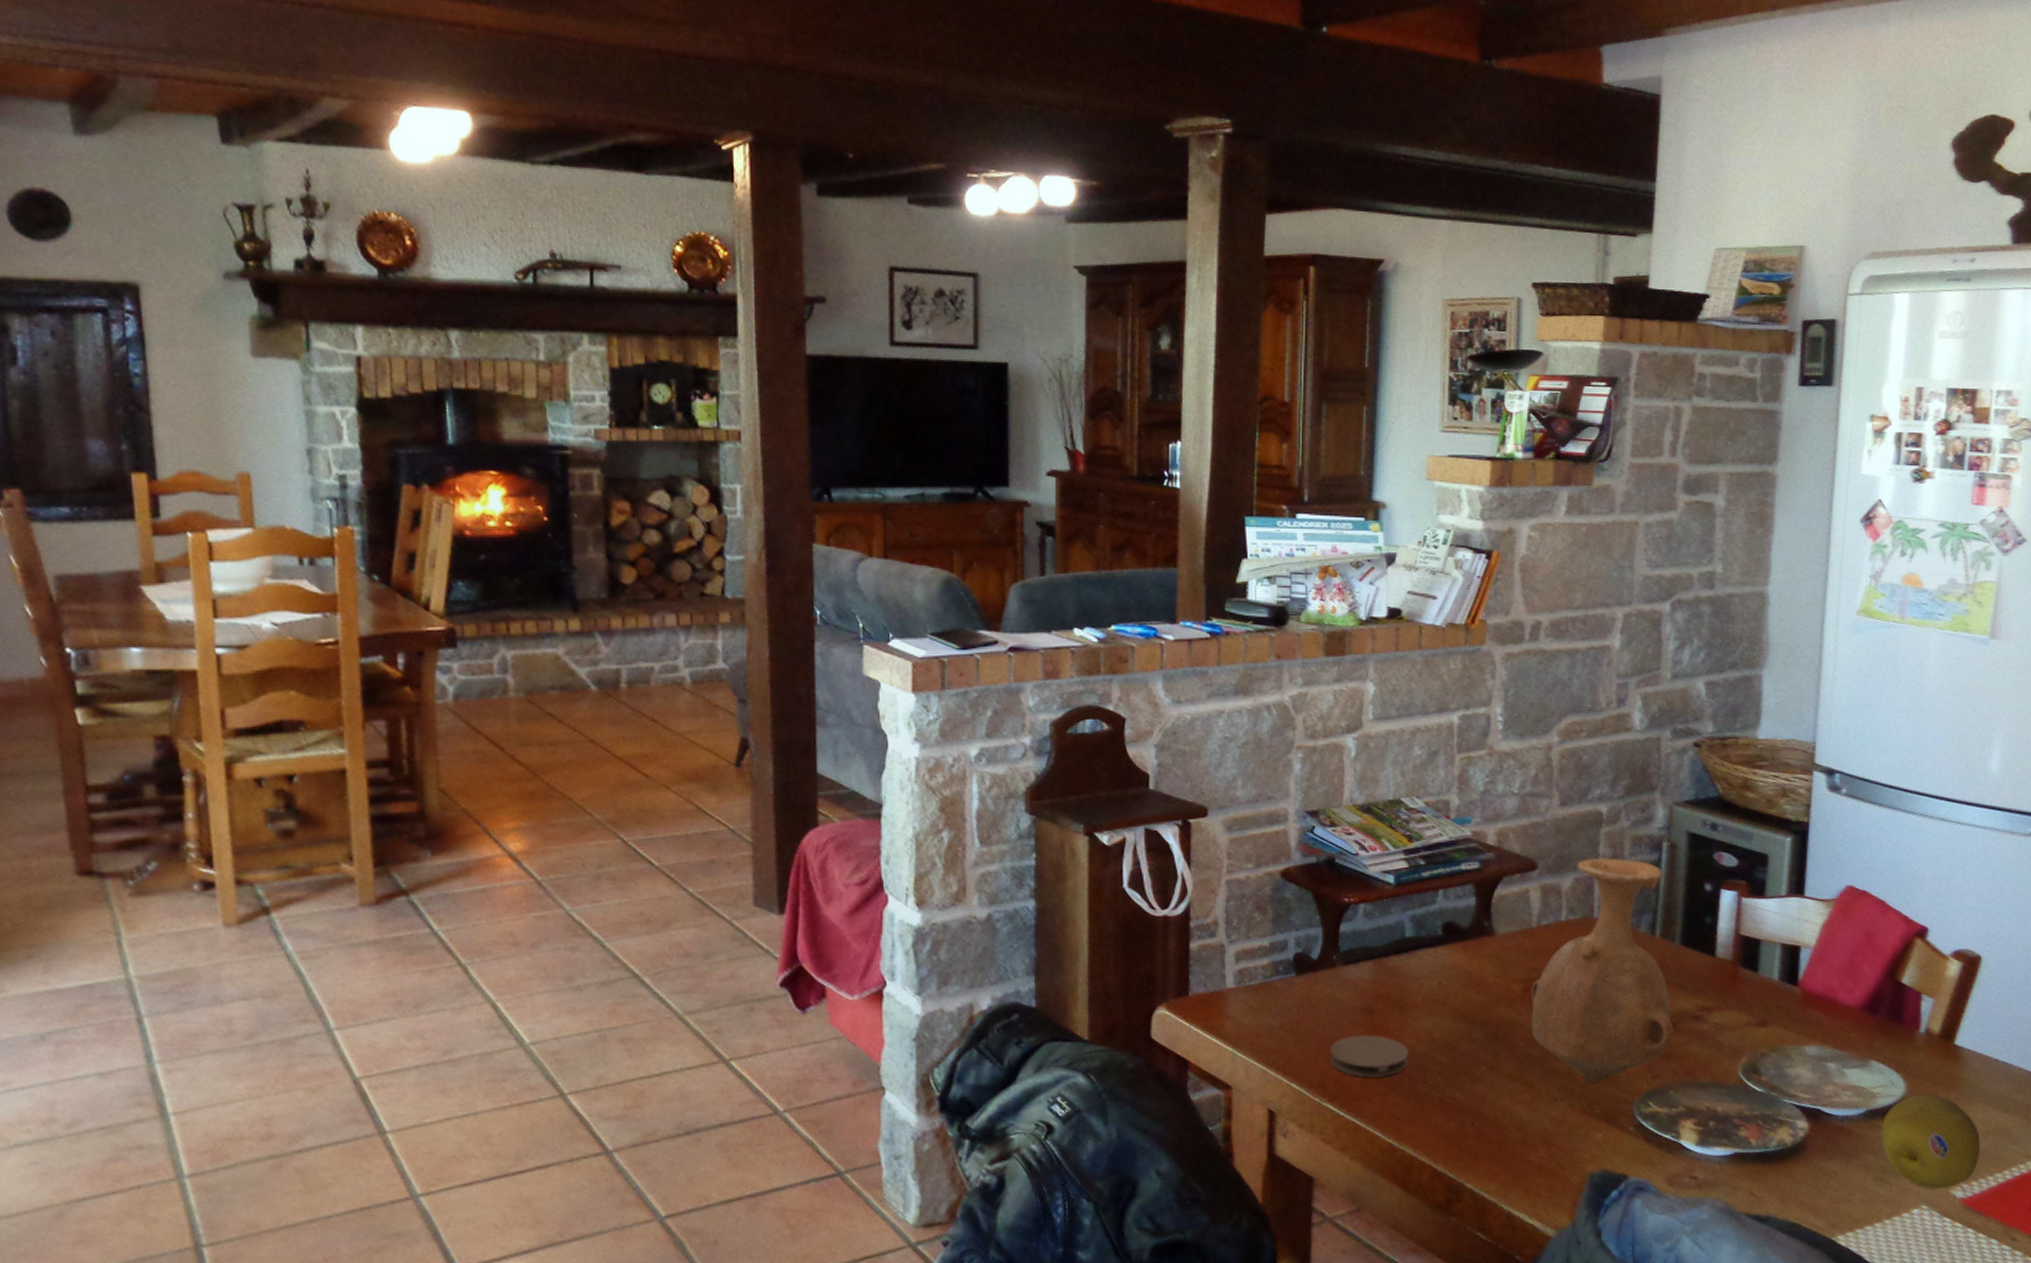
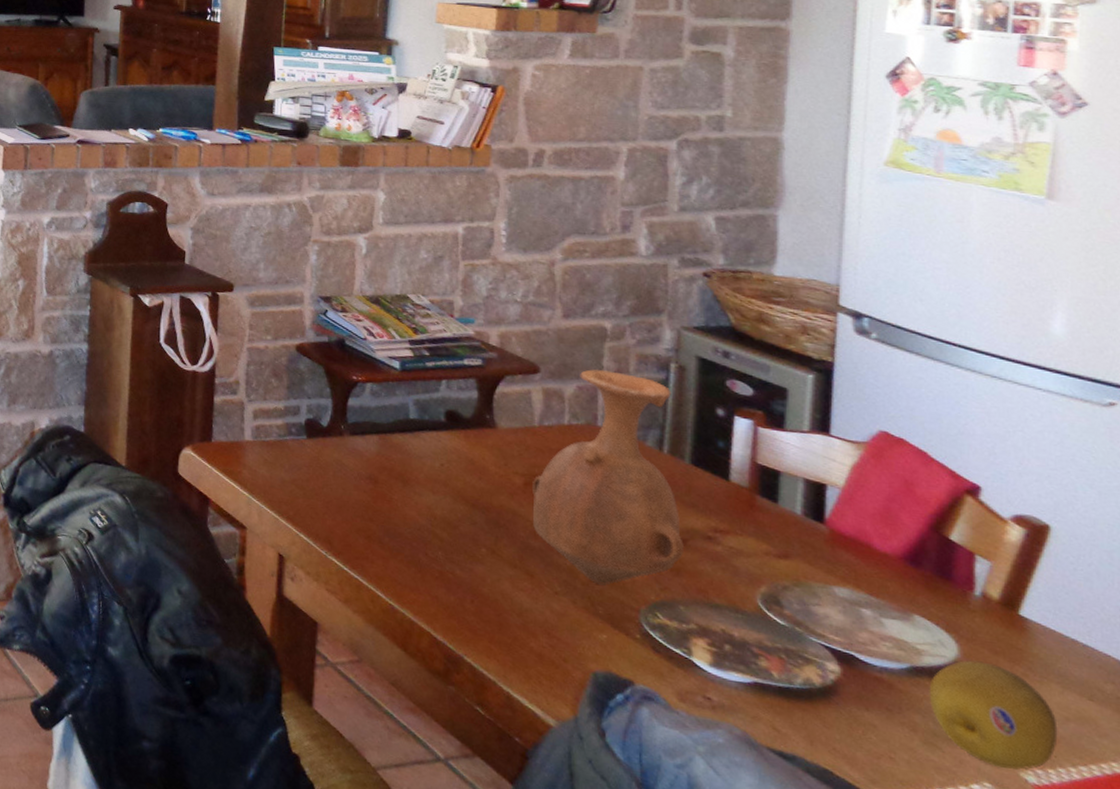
coaster: present [1329,1034,1408,1078] -> none [335,499,410,543]

